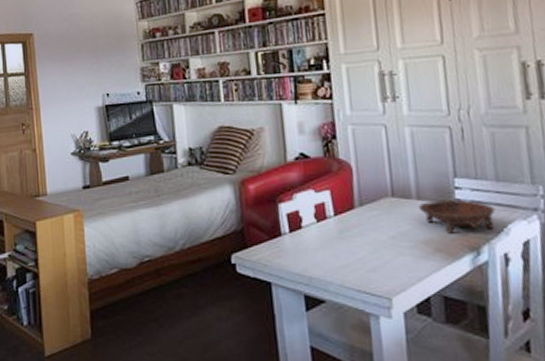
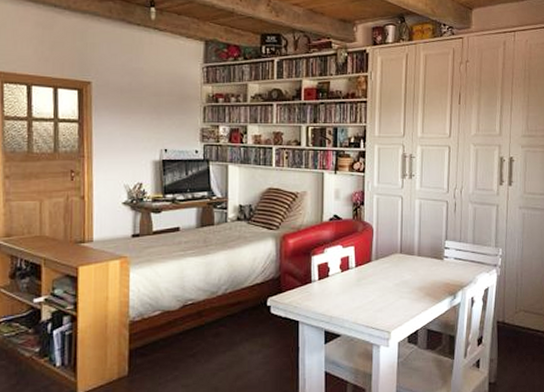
bowl: present [419,200,495,234] -> none [419,257,470,282]

